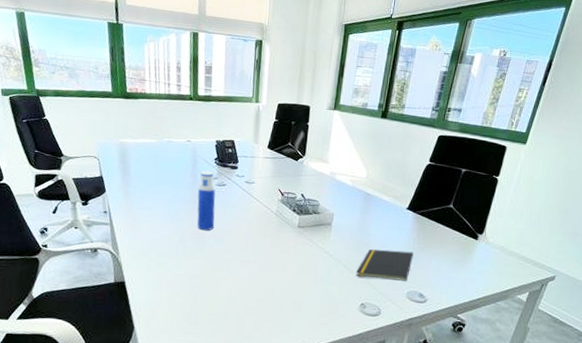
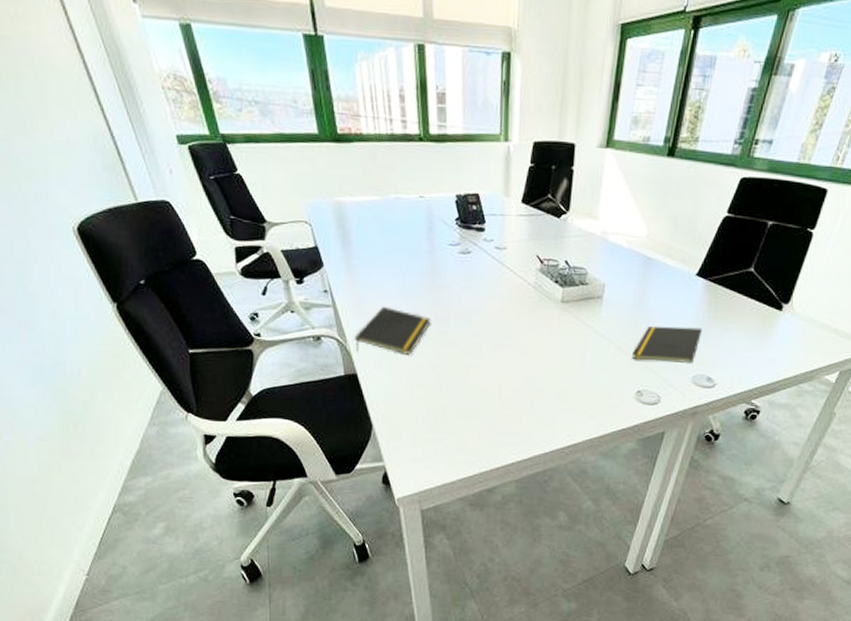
notepad: none [126,225,191,267] -> present [355,306,431,355]
water bottle: present [197,171,216,231] -> none [436,235,460,311]

